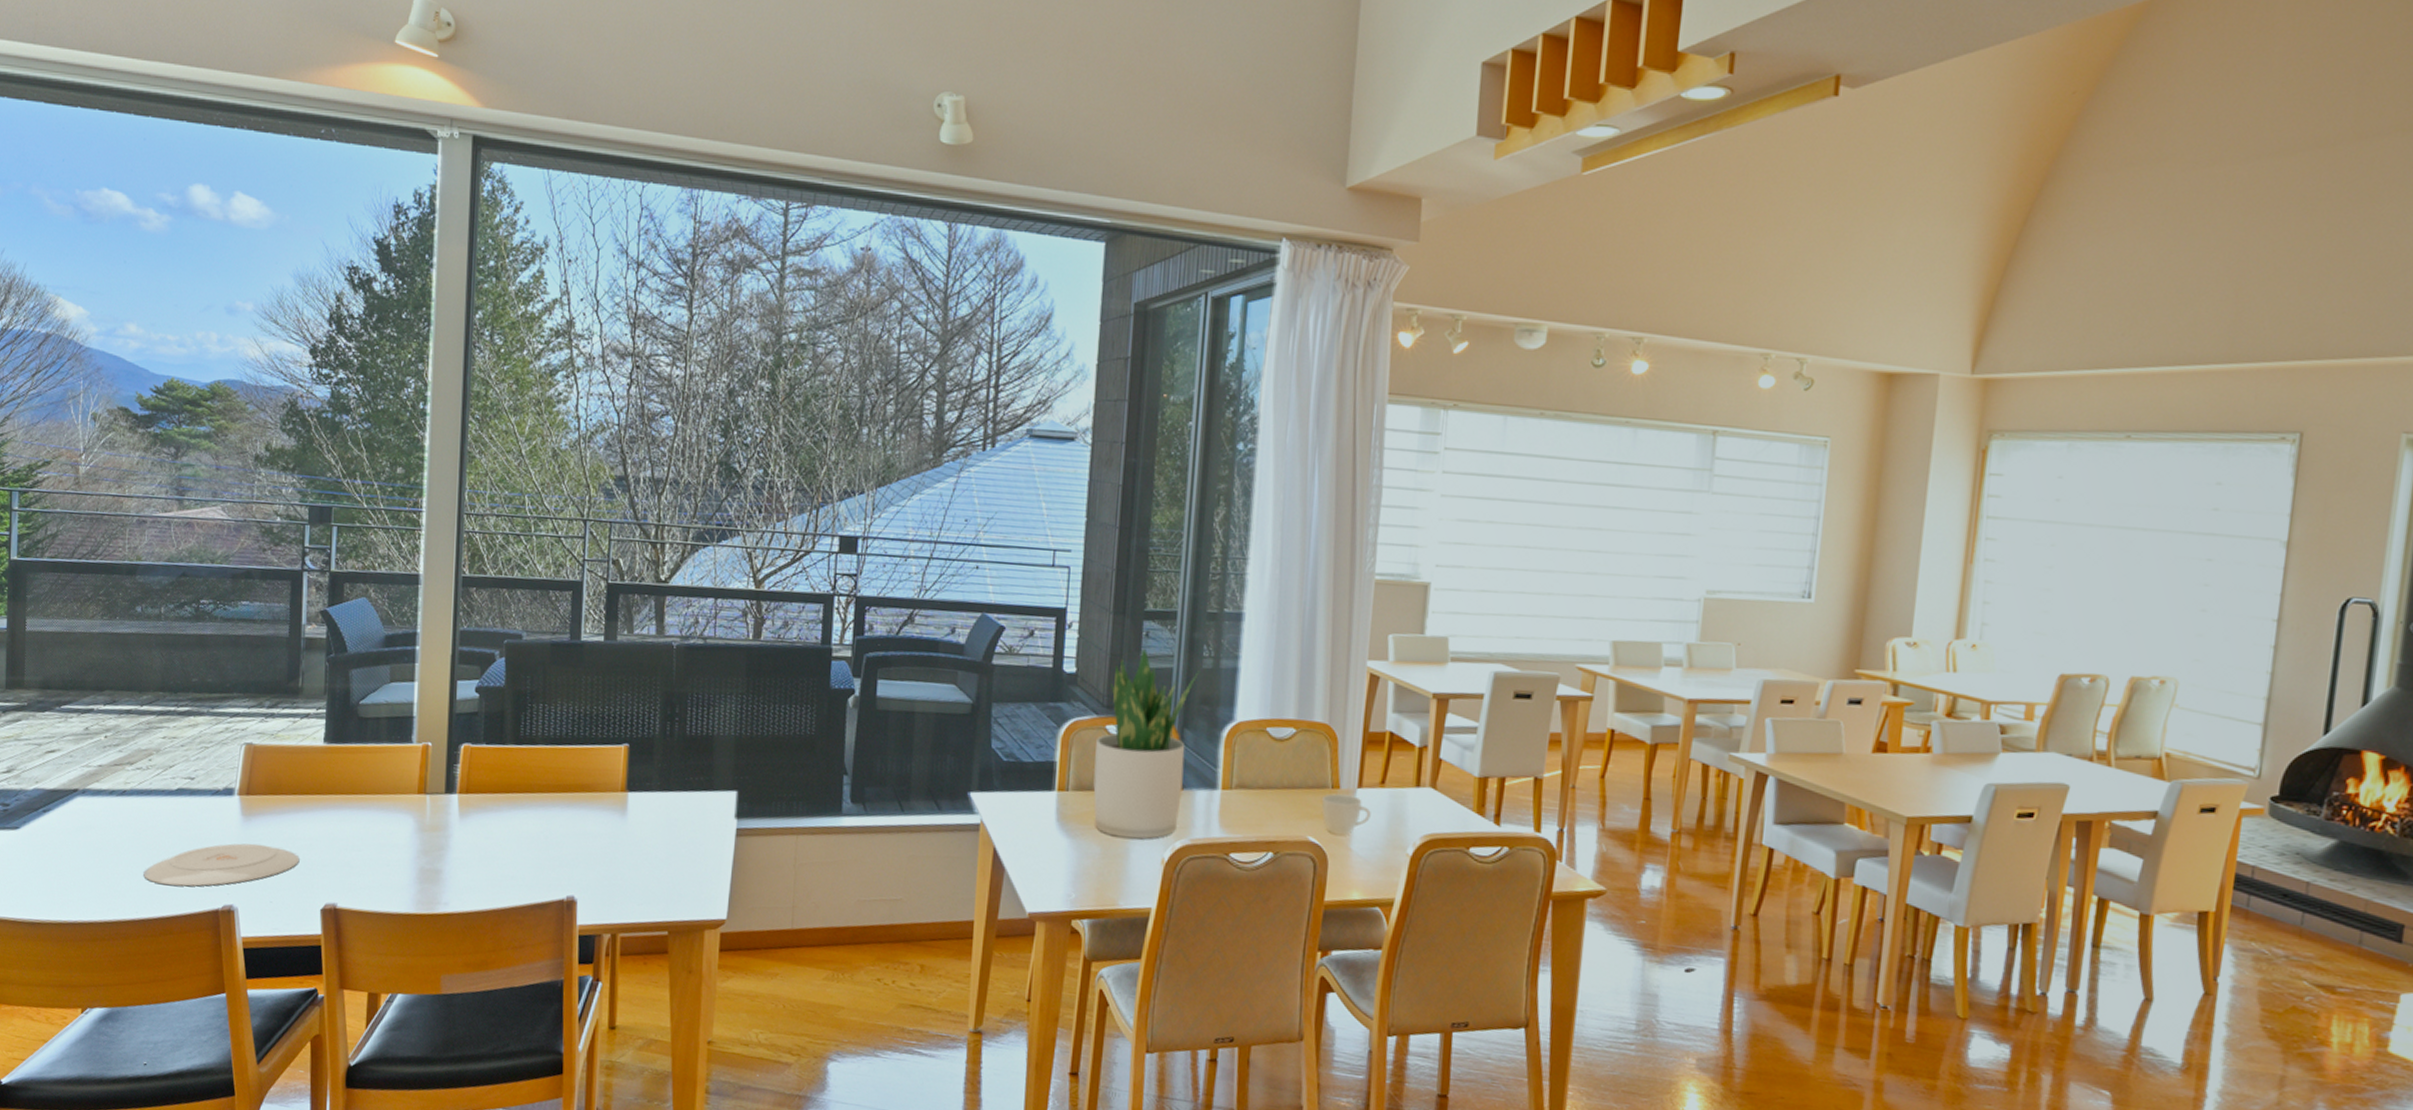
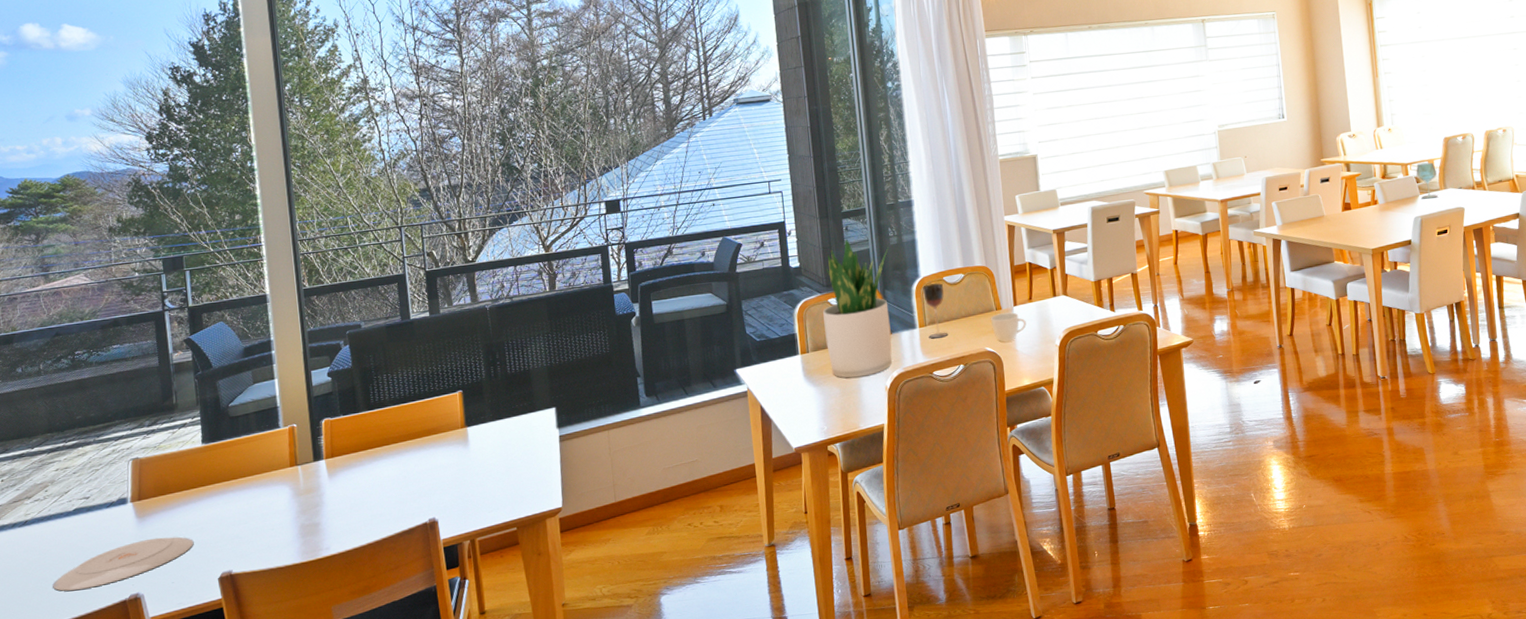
wineglass: none [1232,732,1264,810] -> present [923,282,948,339]
wine glass: none [2001,705,2036,762] -> present [1416,162,1438,199]

